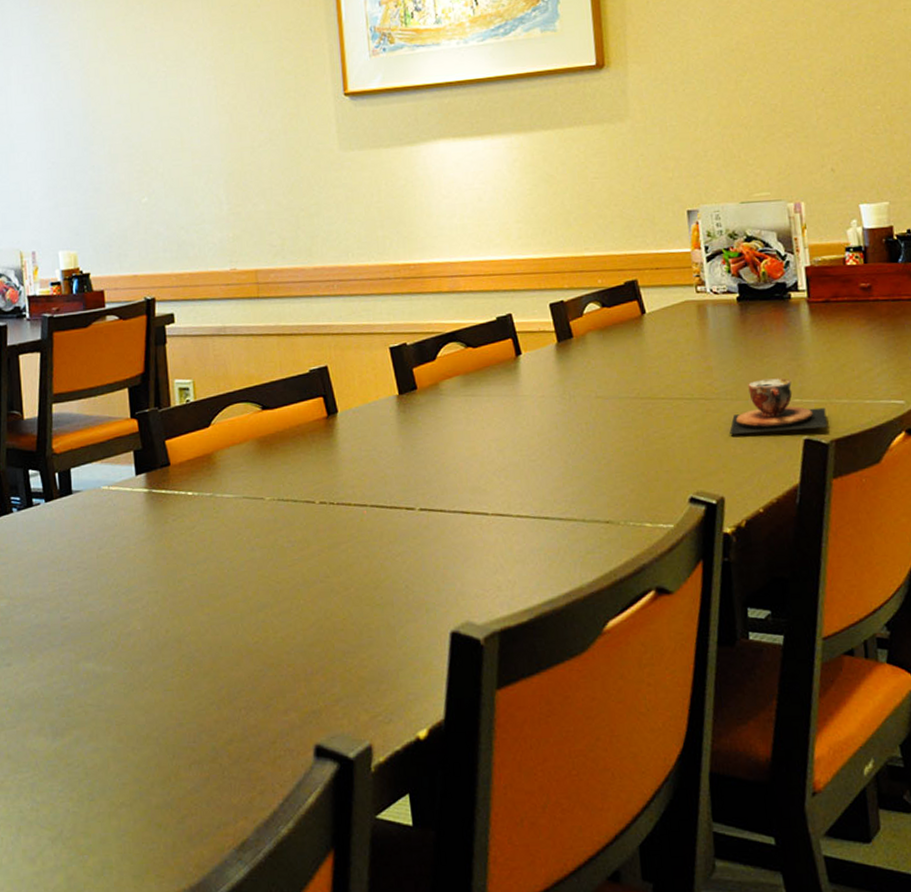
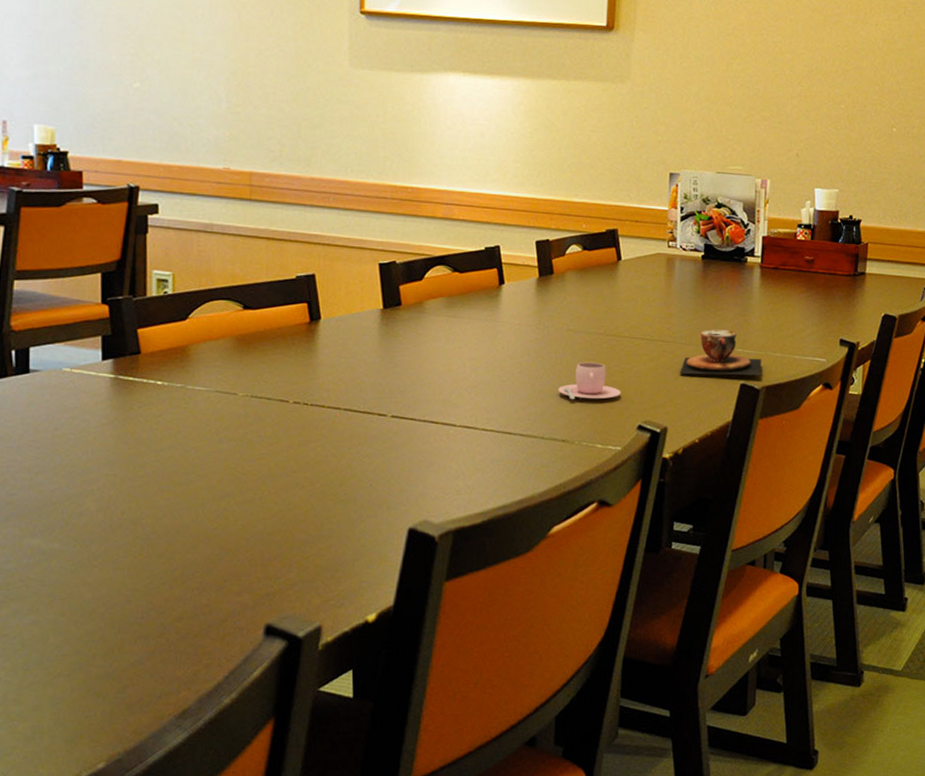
teacup: none [594,430,665,475] -> present [558,362,621,400]

